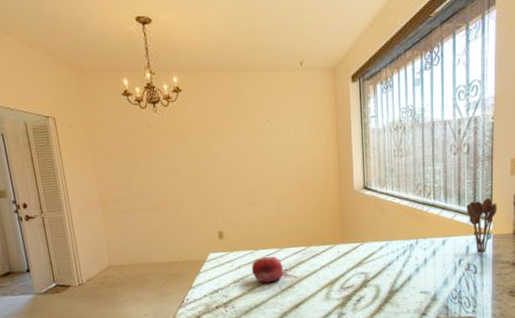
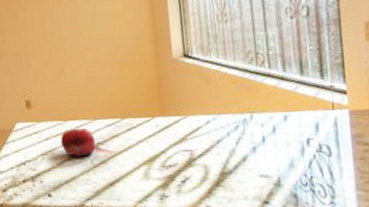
utensil holder: present [467,197,497,254] -> none [311,66,352,134]

